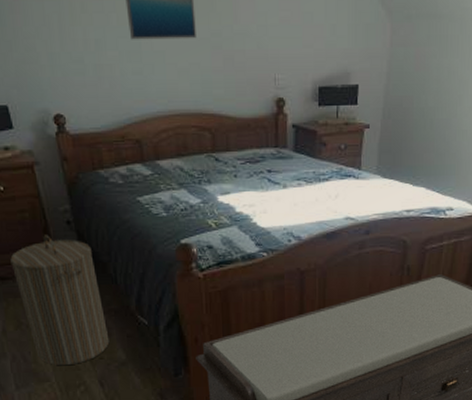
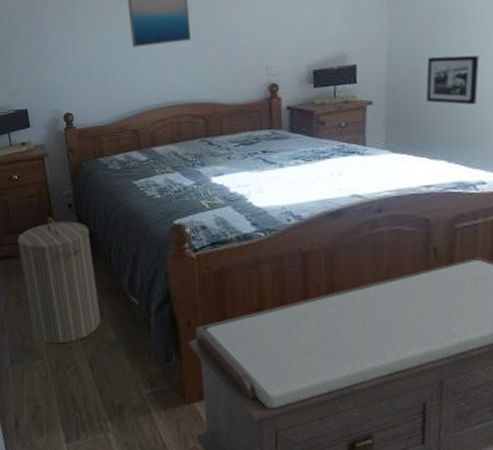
picture frame: none [415,83,462,136] -> present [426,55,480,105]

